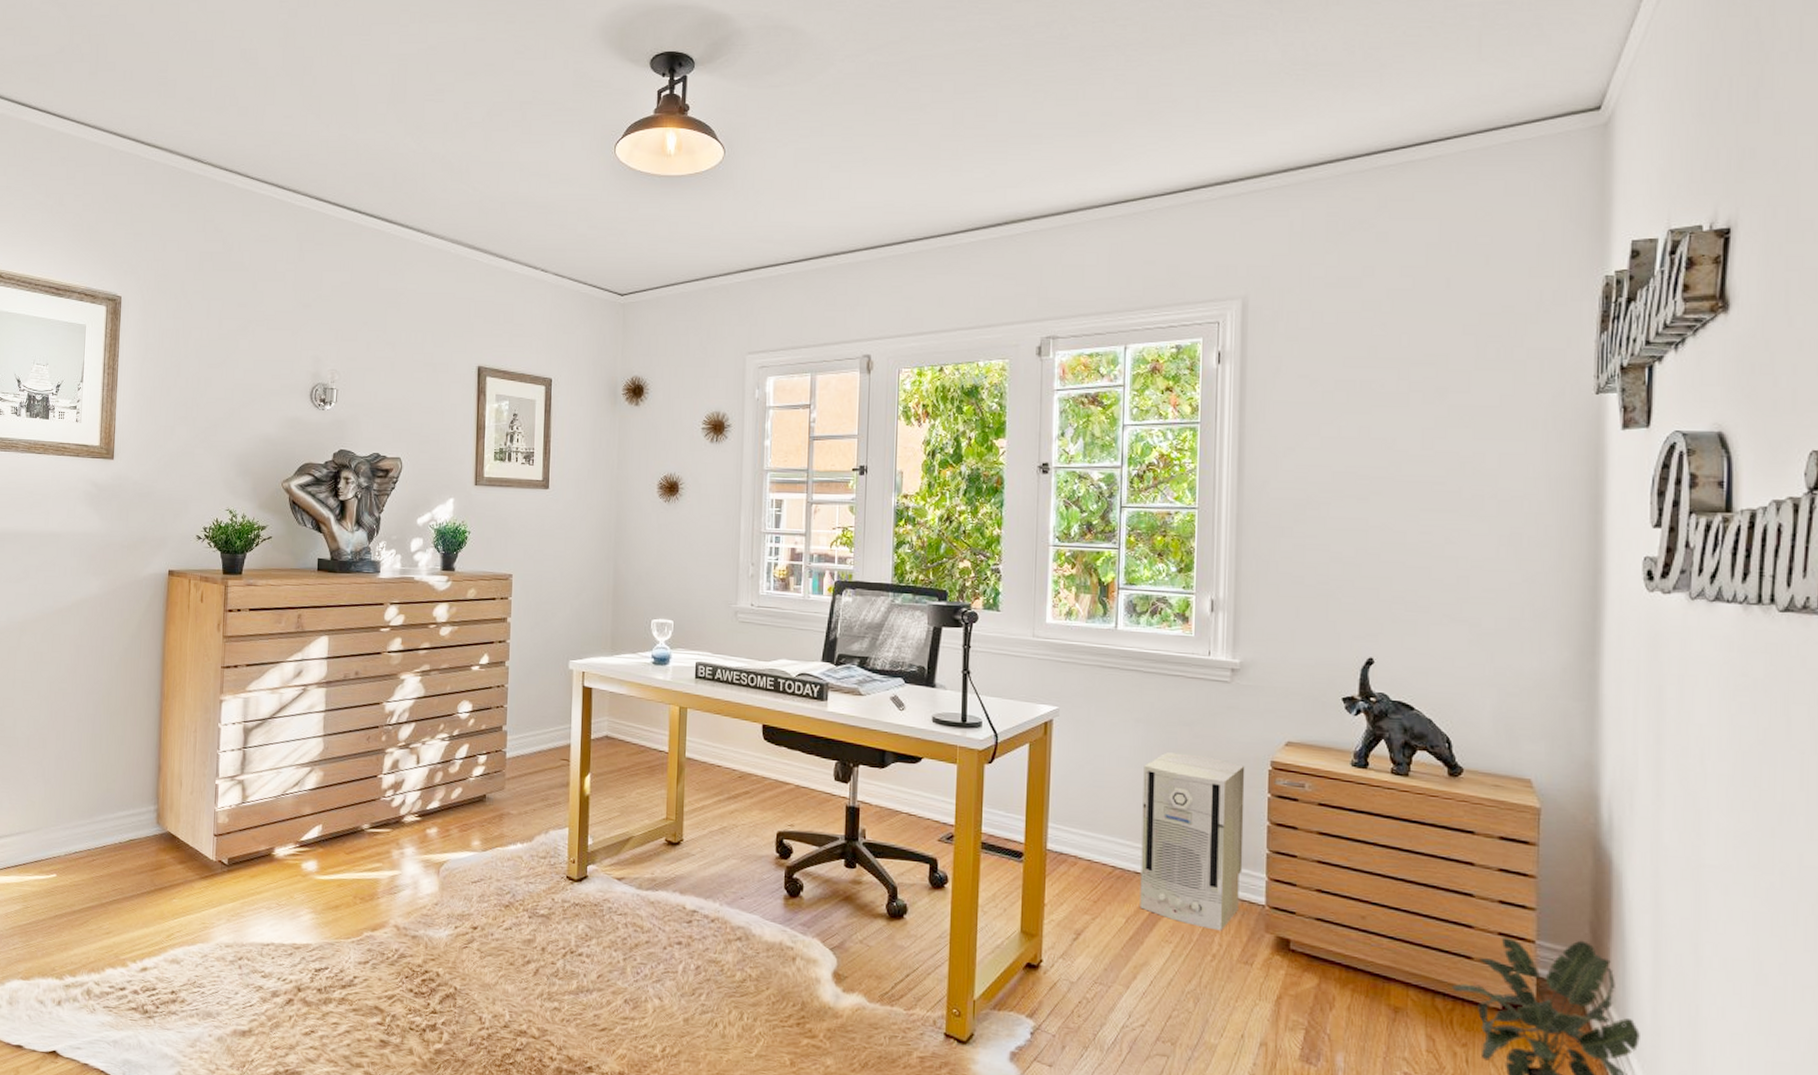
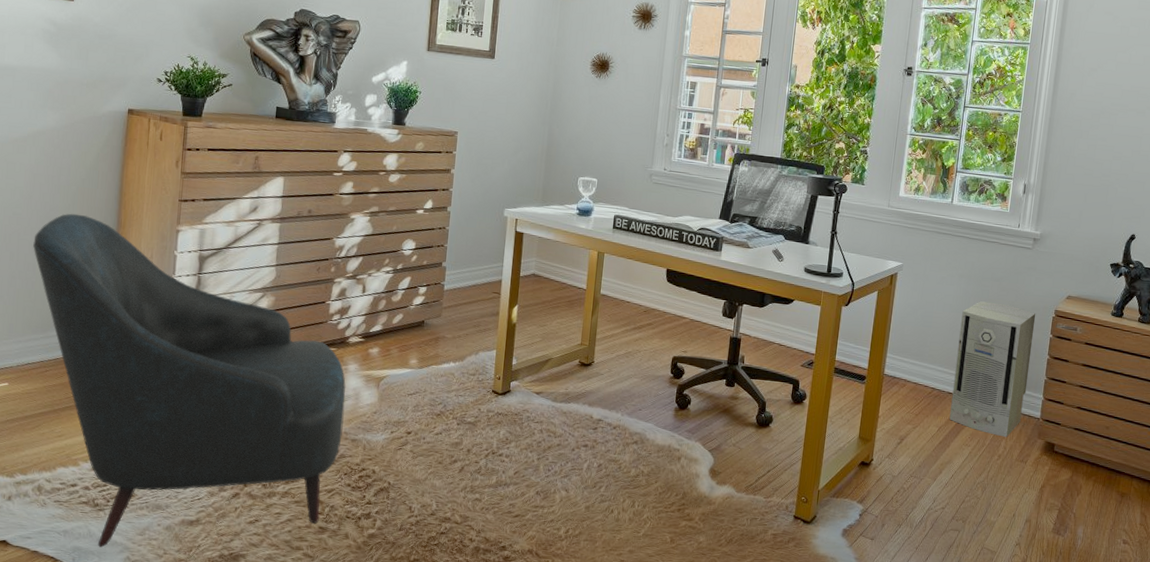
armchair: none [78,686,404,1061] -> present [33,213,346,548]

